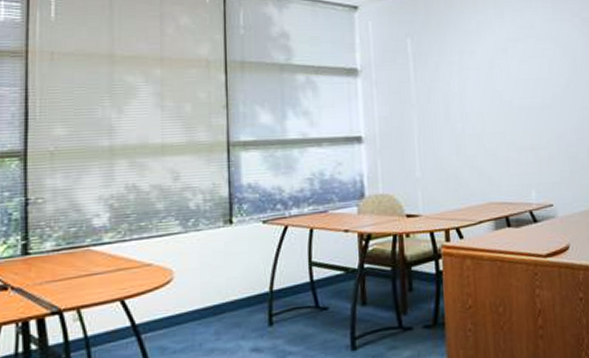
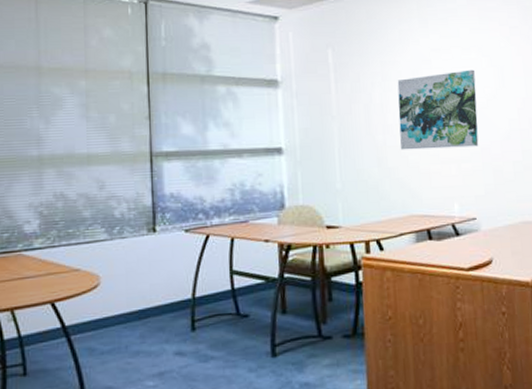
wall art: none [475,59,554,138] -> present [397,69,479,150]

